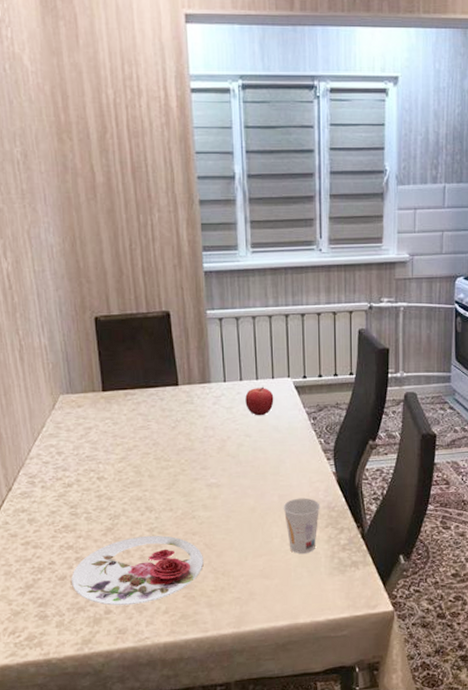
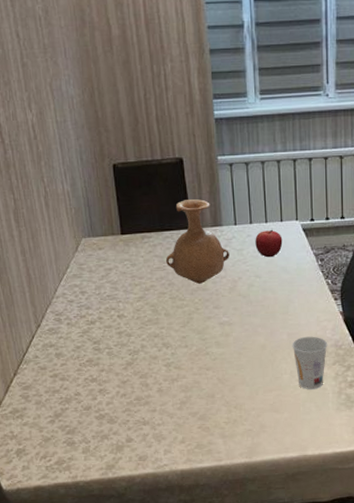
plate: present [71,535,204,606] -> none [96,370,217,435]
vase: none [150,355,218,444] -> present [165,199,229,284]

